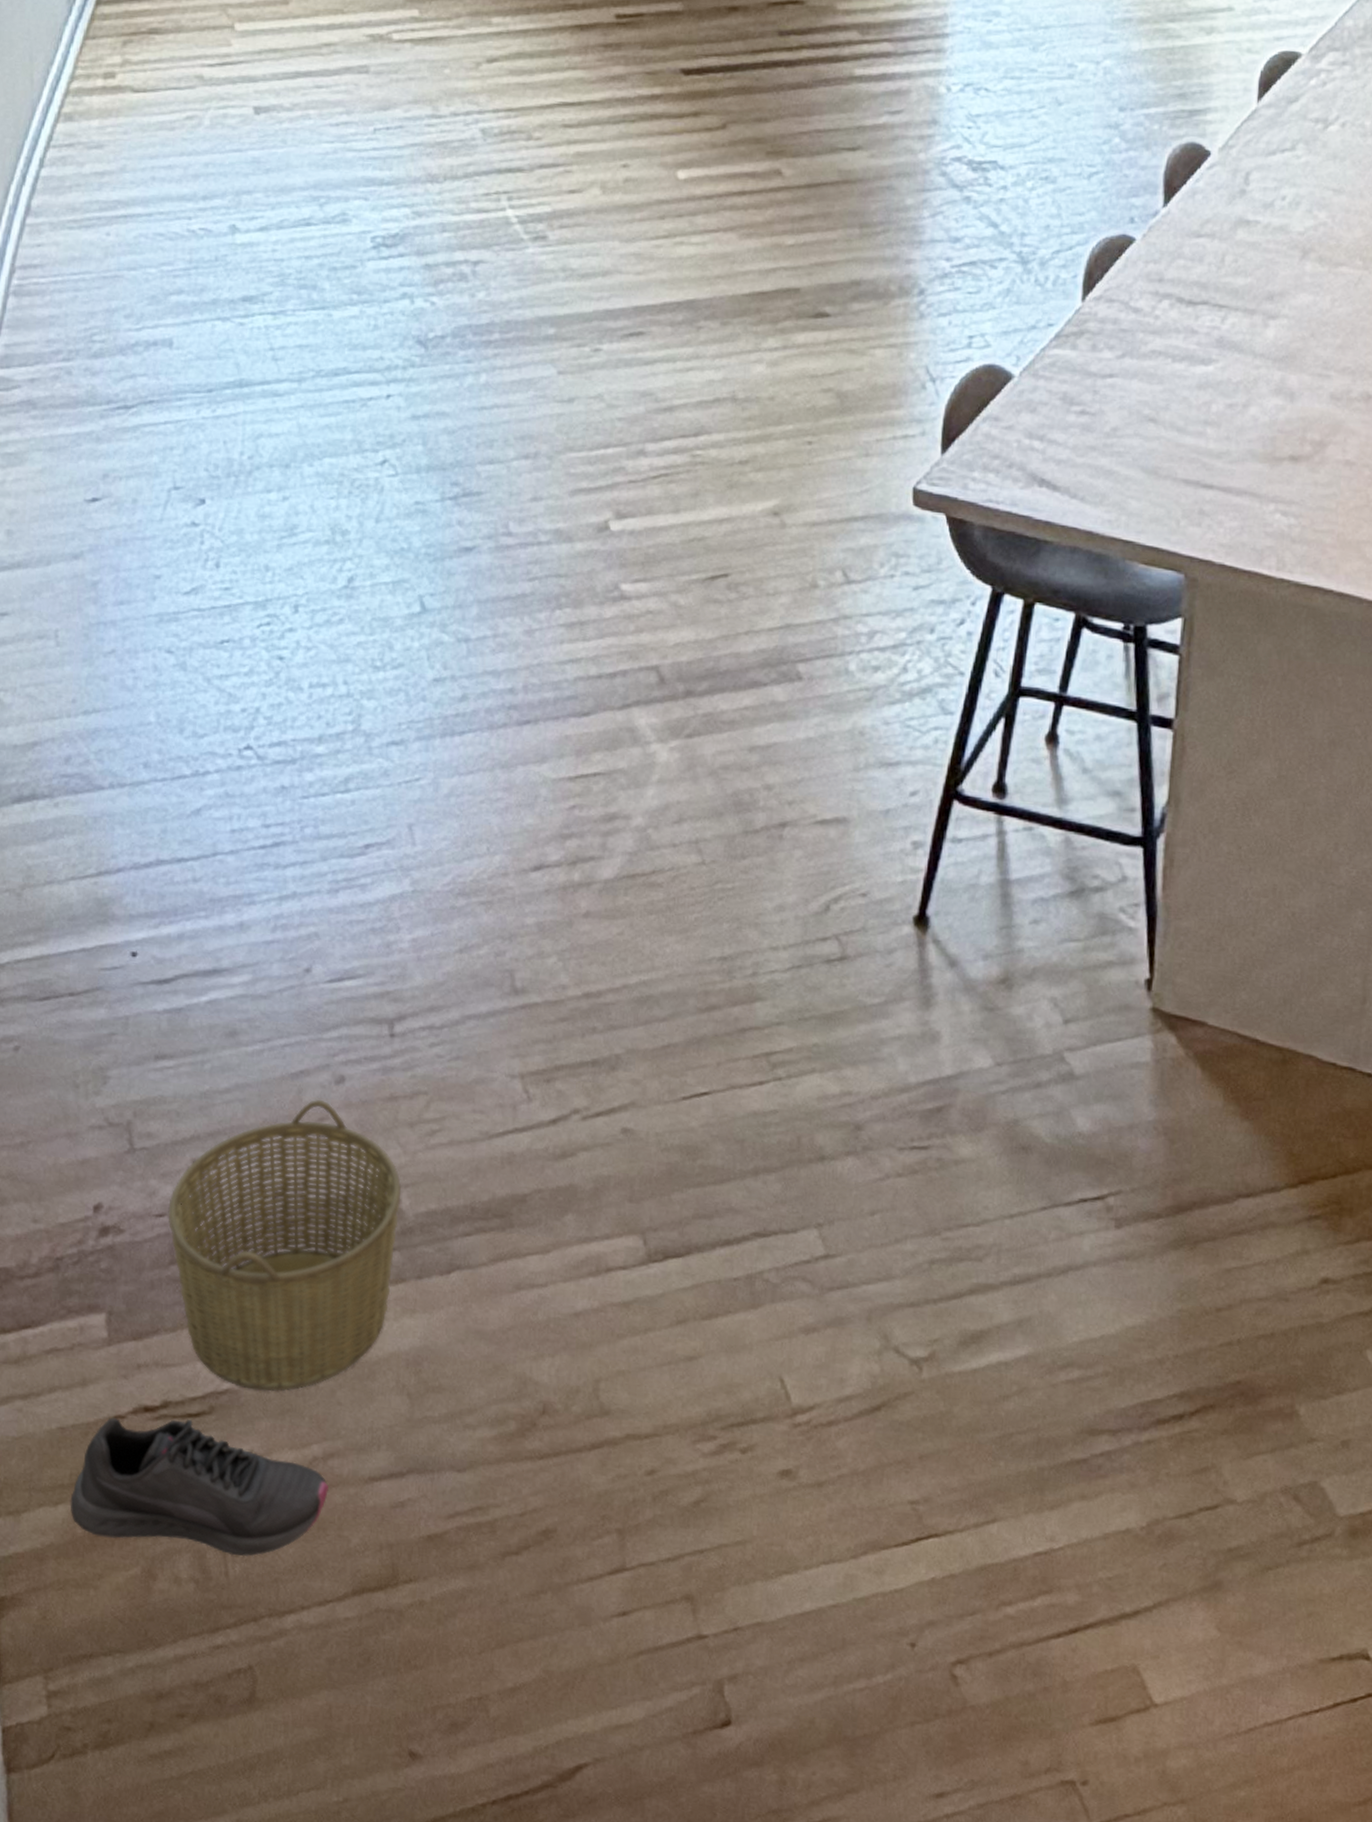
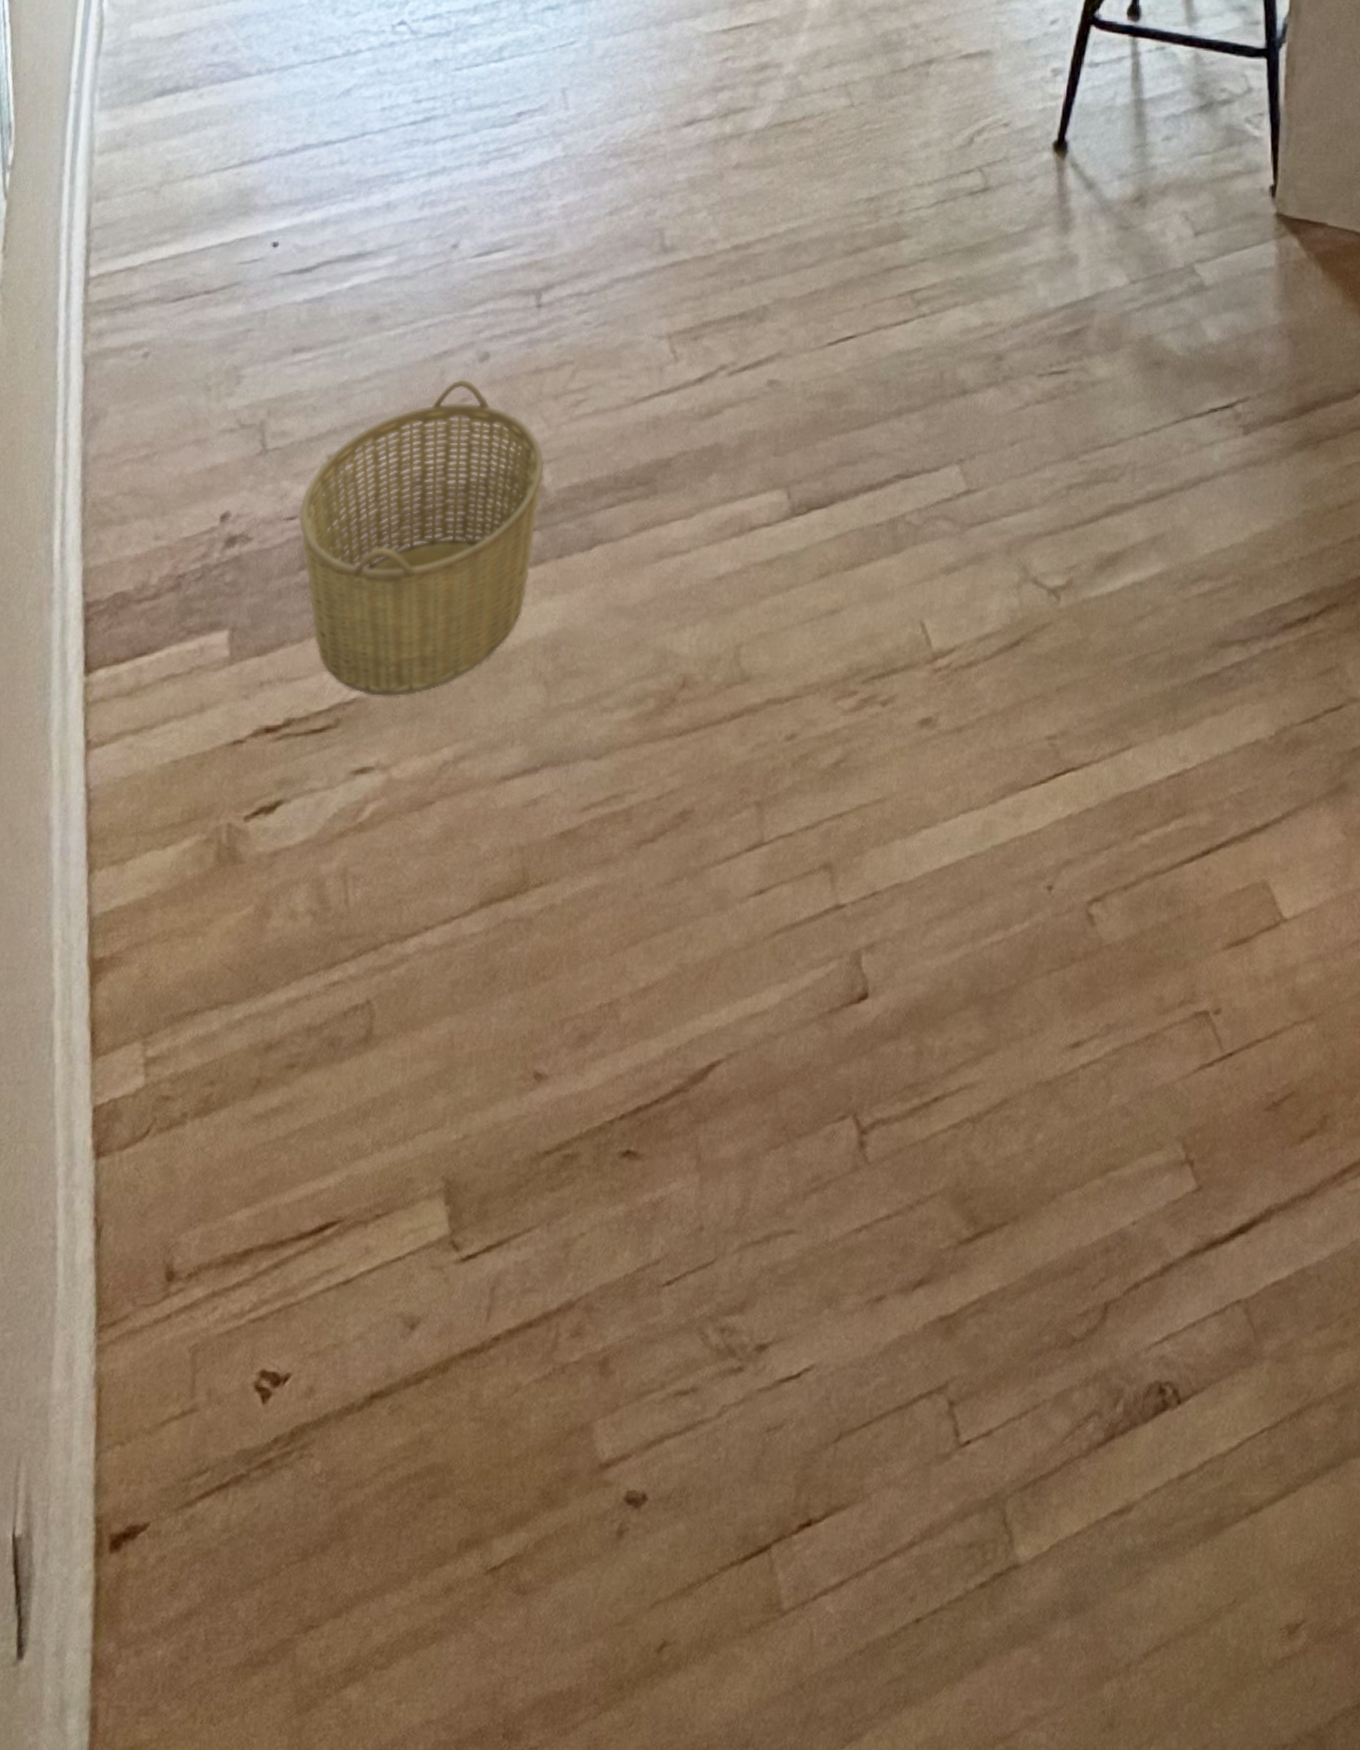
athletic shoe: present [70,1417,329,1557] -> none [180,737,458,880]

